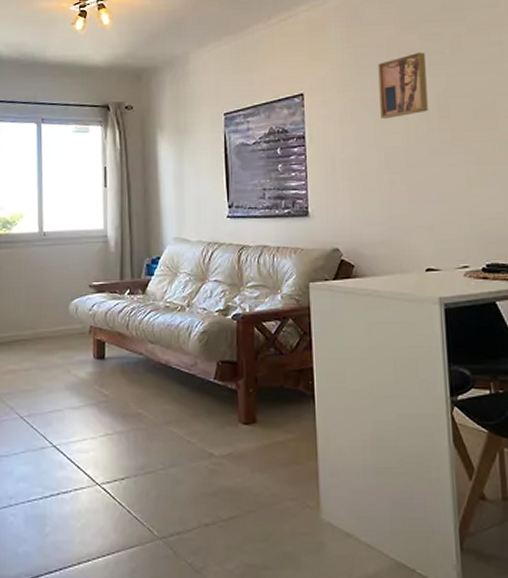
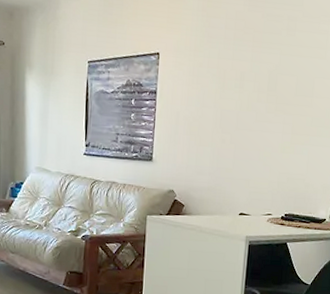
wall art: present [378,52,428,120] -> none [221,29,265,86]

